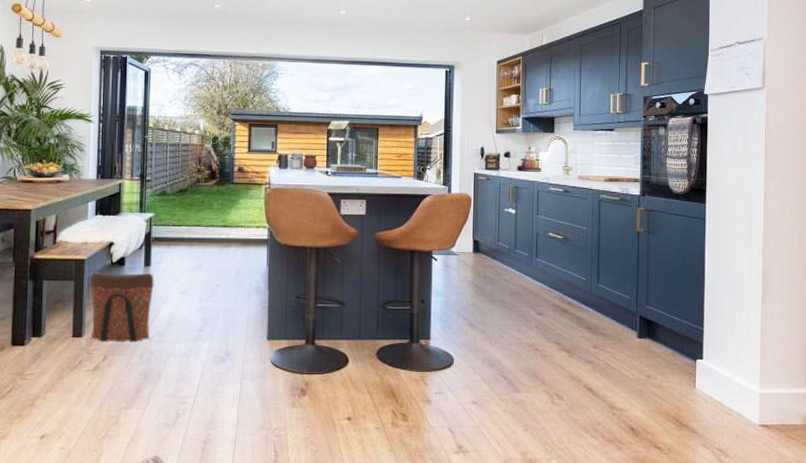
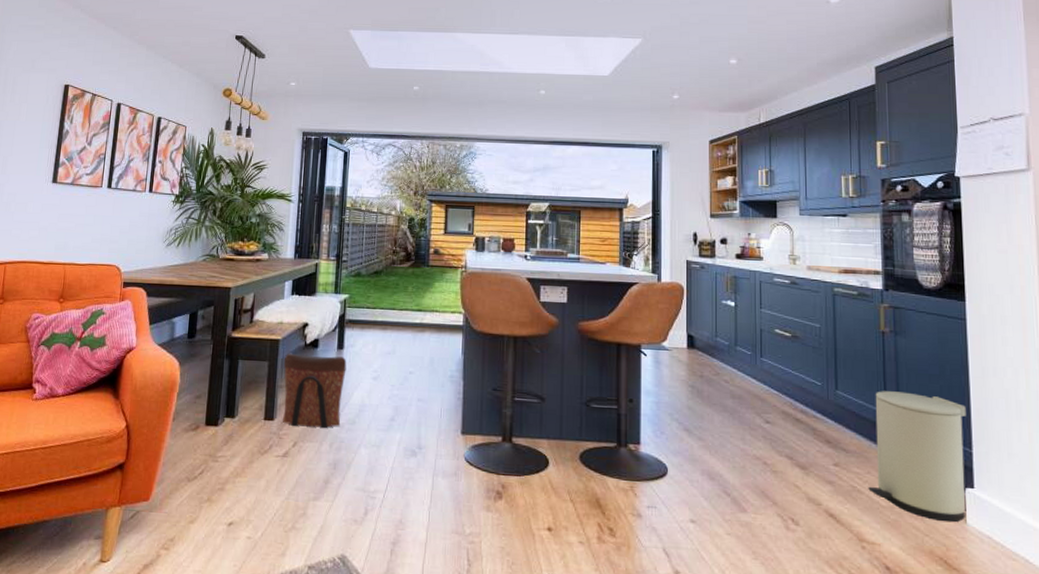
pedal bin: none [620,282,701,387] -> present [868,391,966,522]

